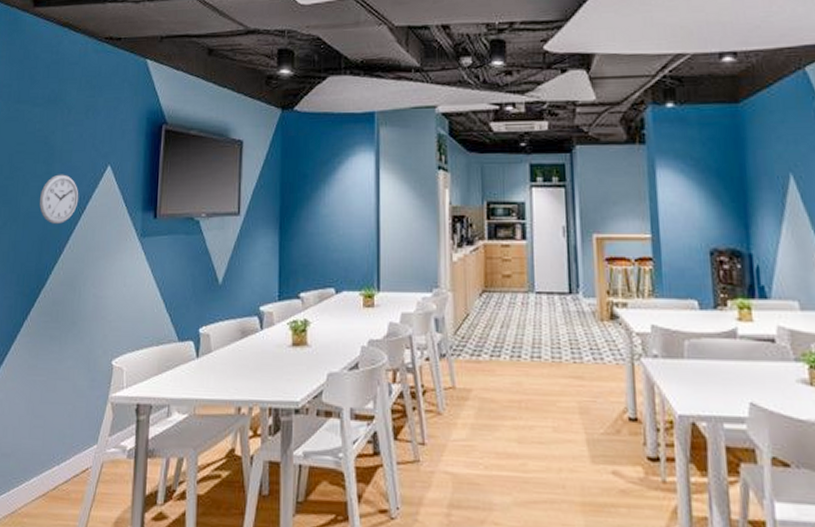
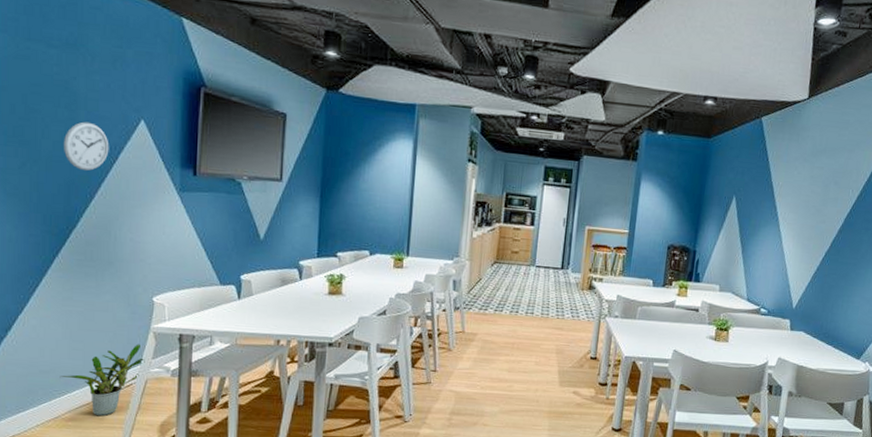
potted plant: none [19,418,102,511] -> present [59,344,145,417]

